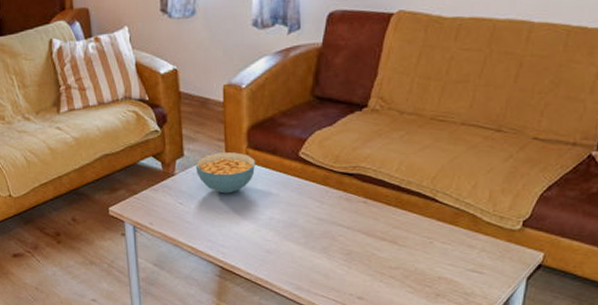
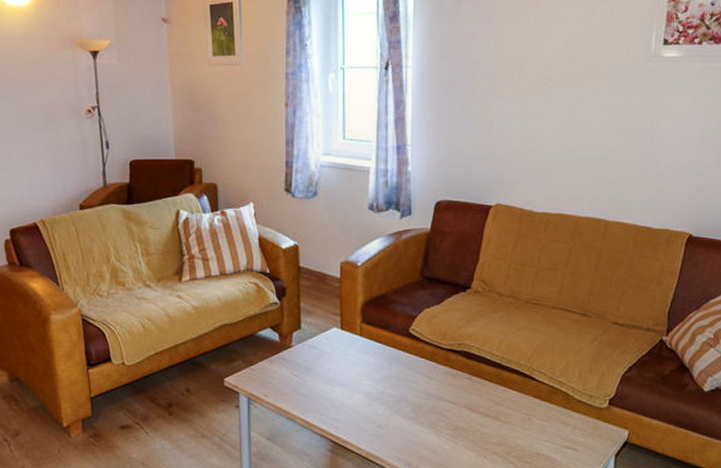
cereal bowl: present [195,152,256,194] -> none [311,326,369,367]

